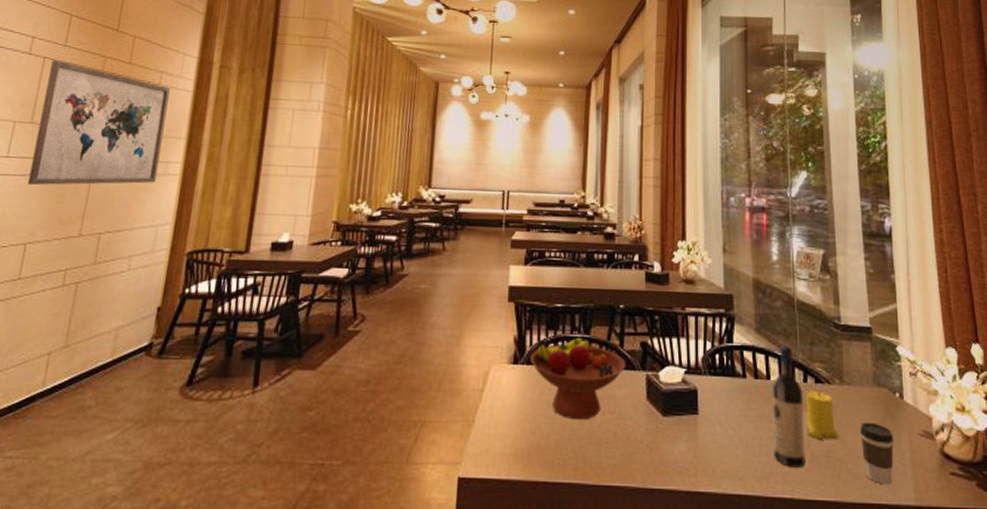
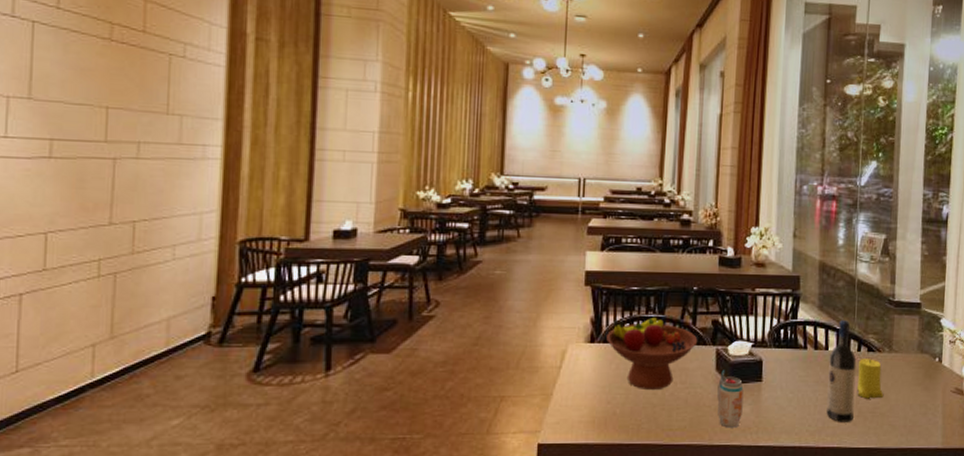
wall art: present [27,60,170,186] -> none [37,25,198,170]
beverage can: none [649,398,678,469] -> present [717,369,744,428]
coffee cup: present [859,422,894,485] -> none [902,383,930,433]

